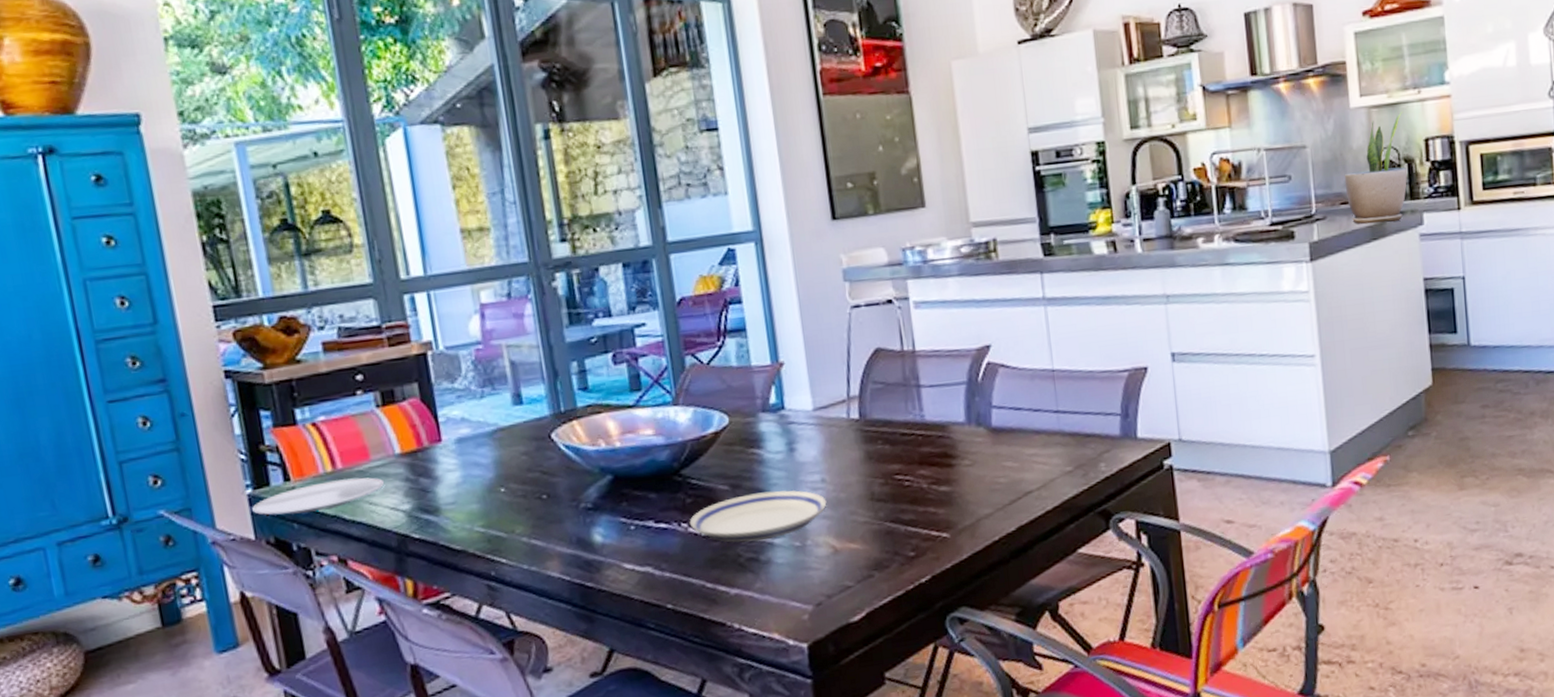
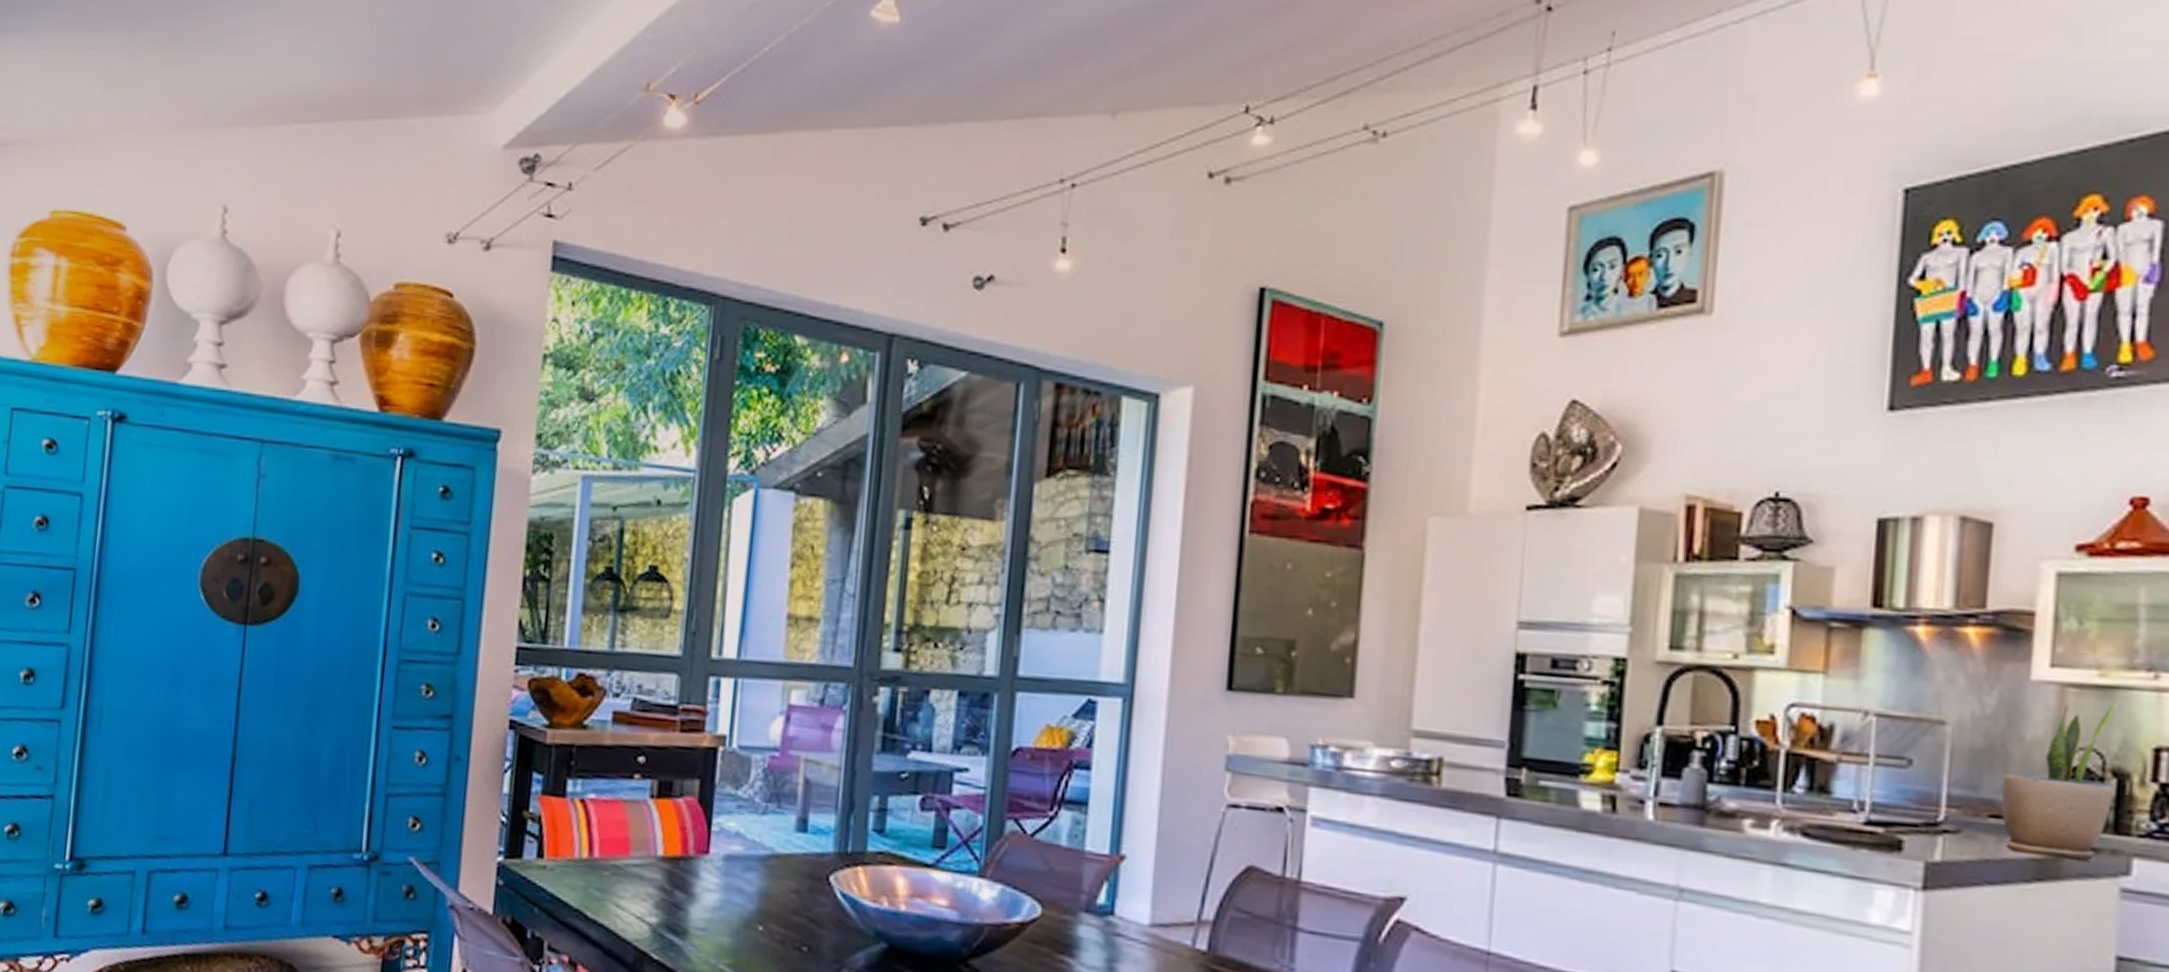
plate: present [252,477,385,516] -> none [498,868,638,901]

